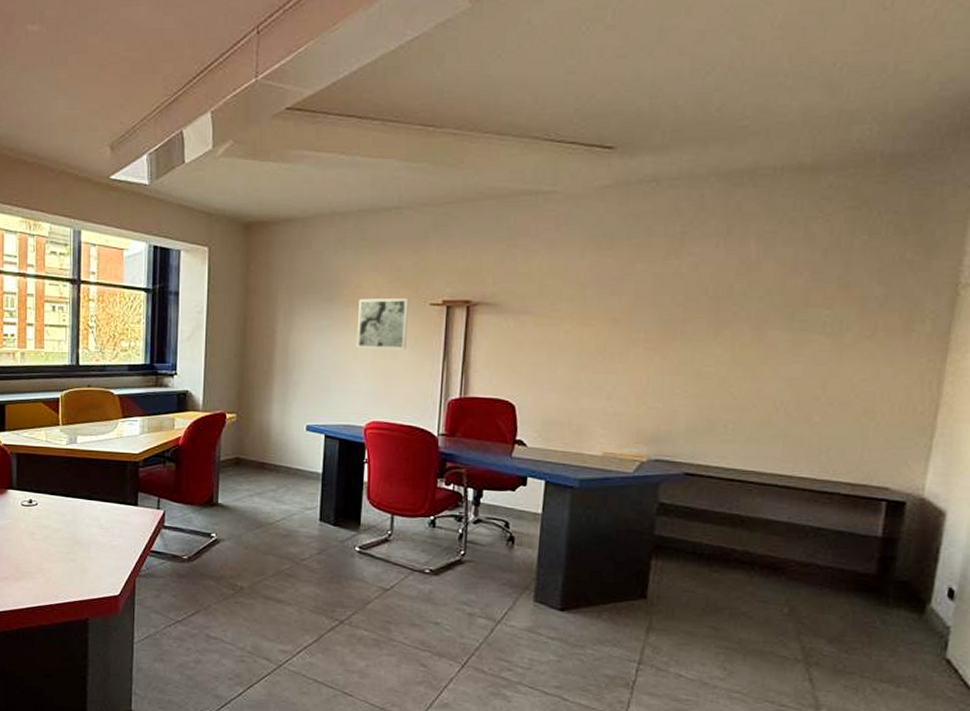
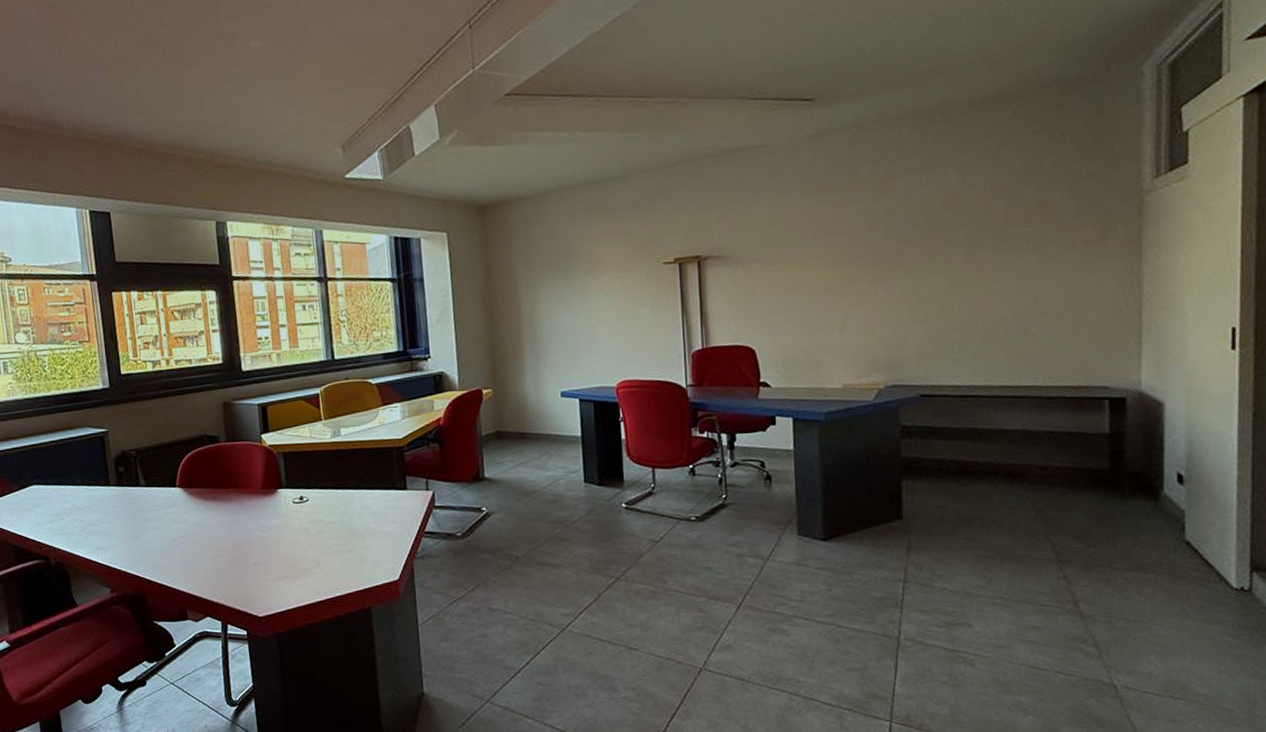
wall art: present [356,299,410,350] -> none [596,260,646,312]

